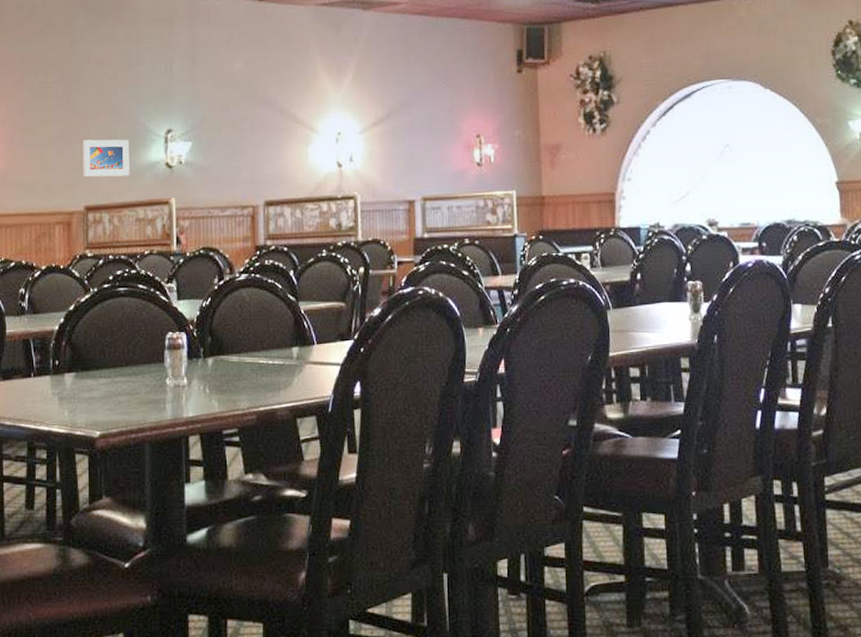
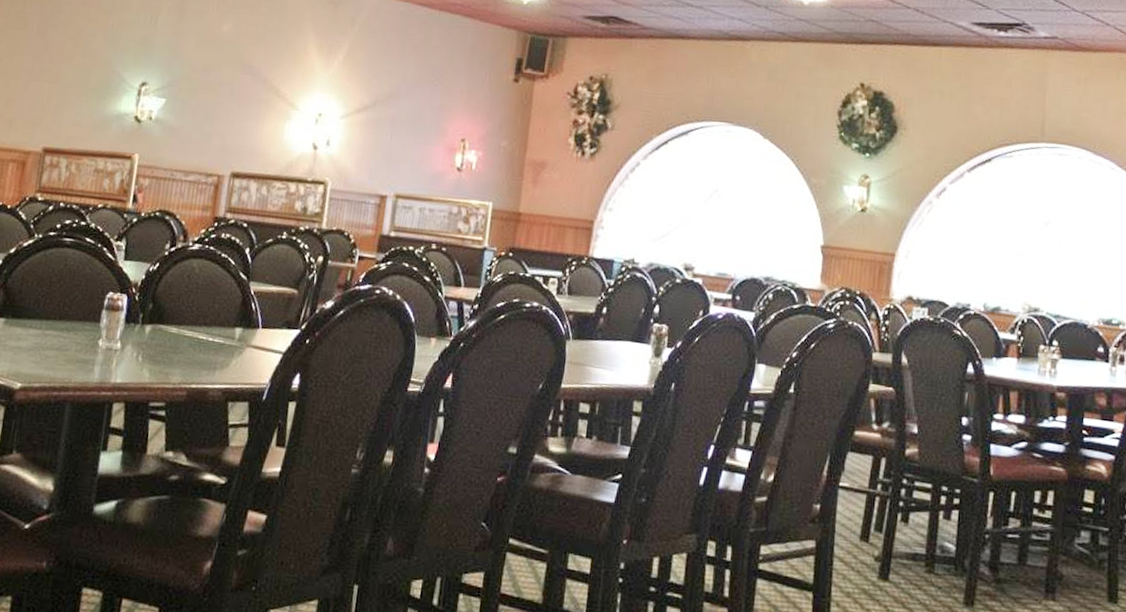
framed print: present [83,139,130,177] -> none [46,78,101,124]

